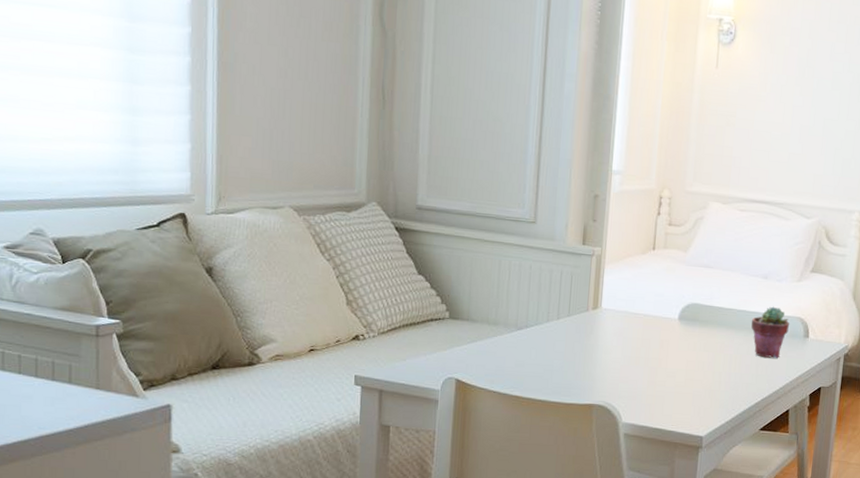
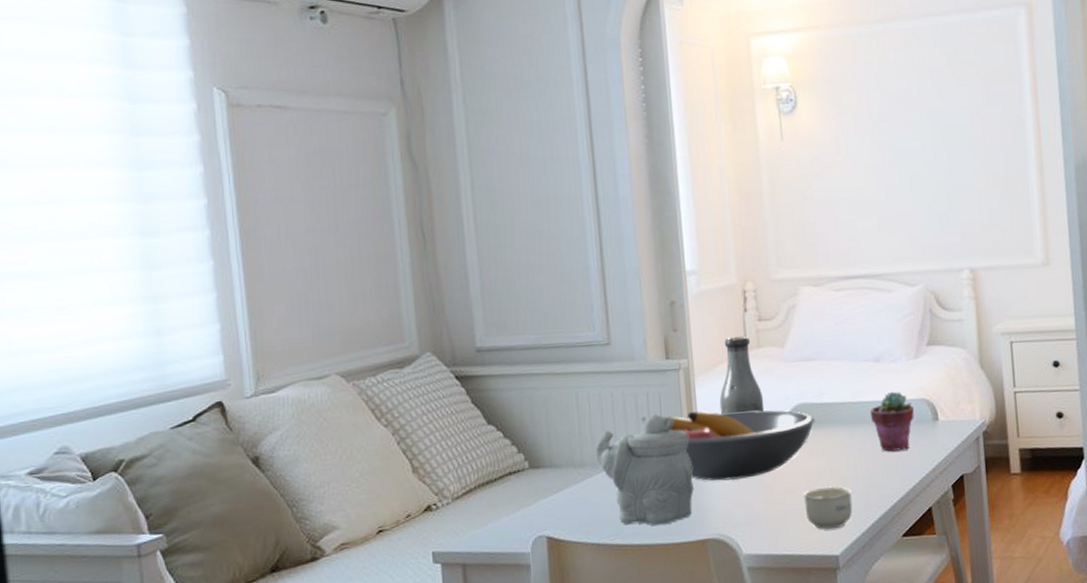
teapot: none [507,291,592,387] -> present [594,414,694,526]
fruit bowl: none [574,293,703,359] -> present [665,410,815,481]
bottle: none [622,235,662,304] -> present [719,336,765,414]
cup: none [681,377,723,414] -> present [804,486,853,530]

